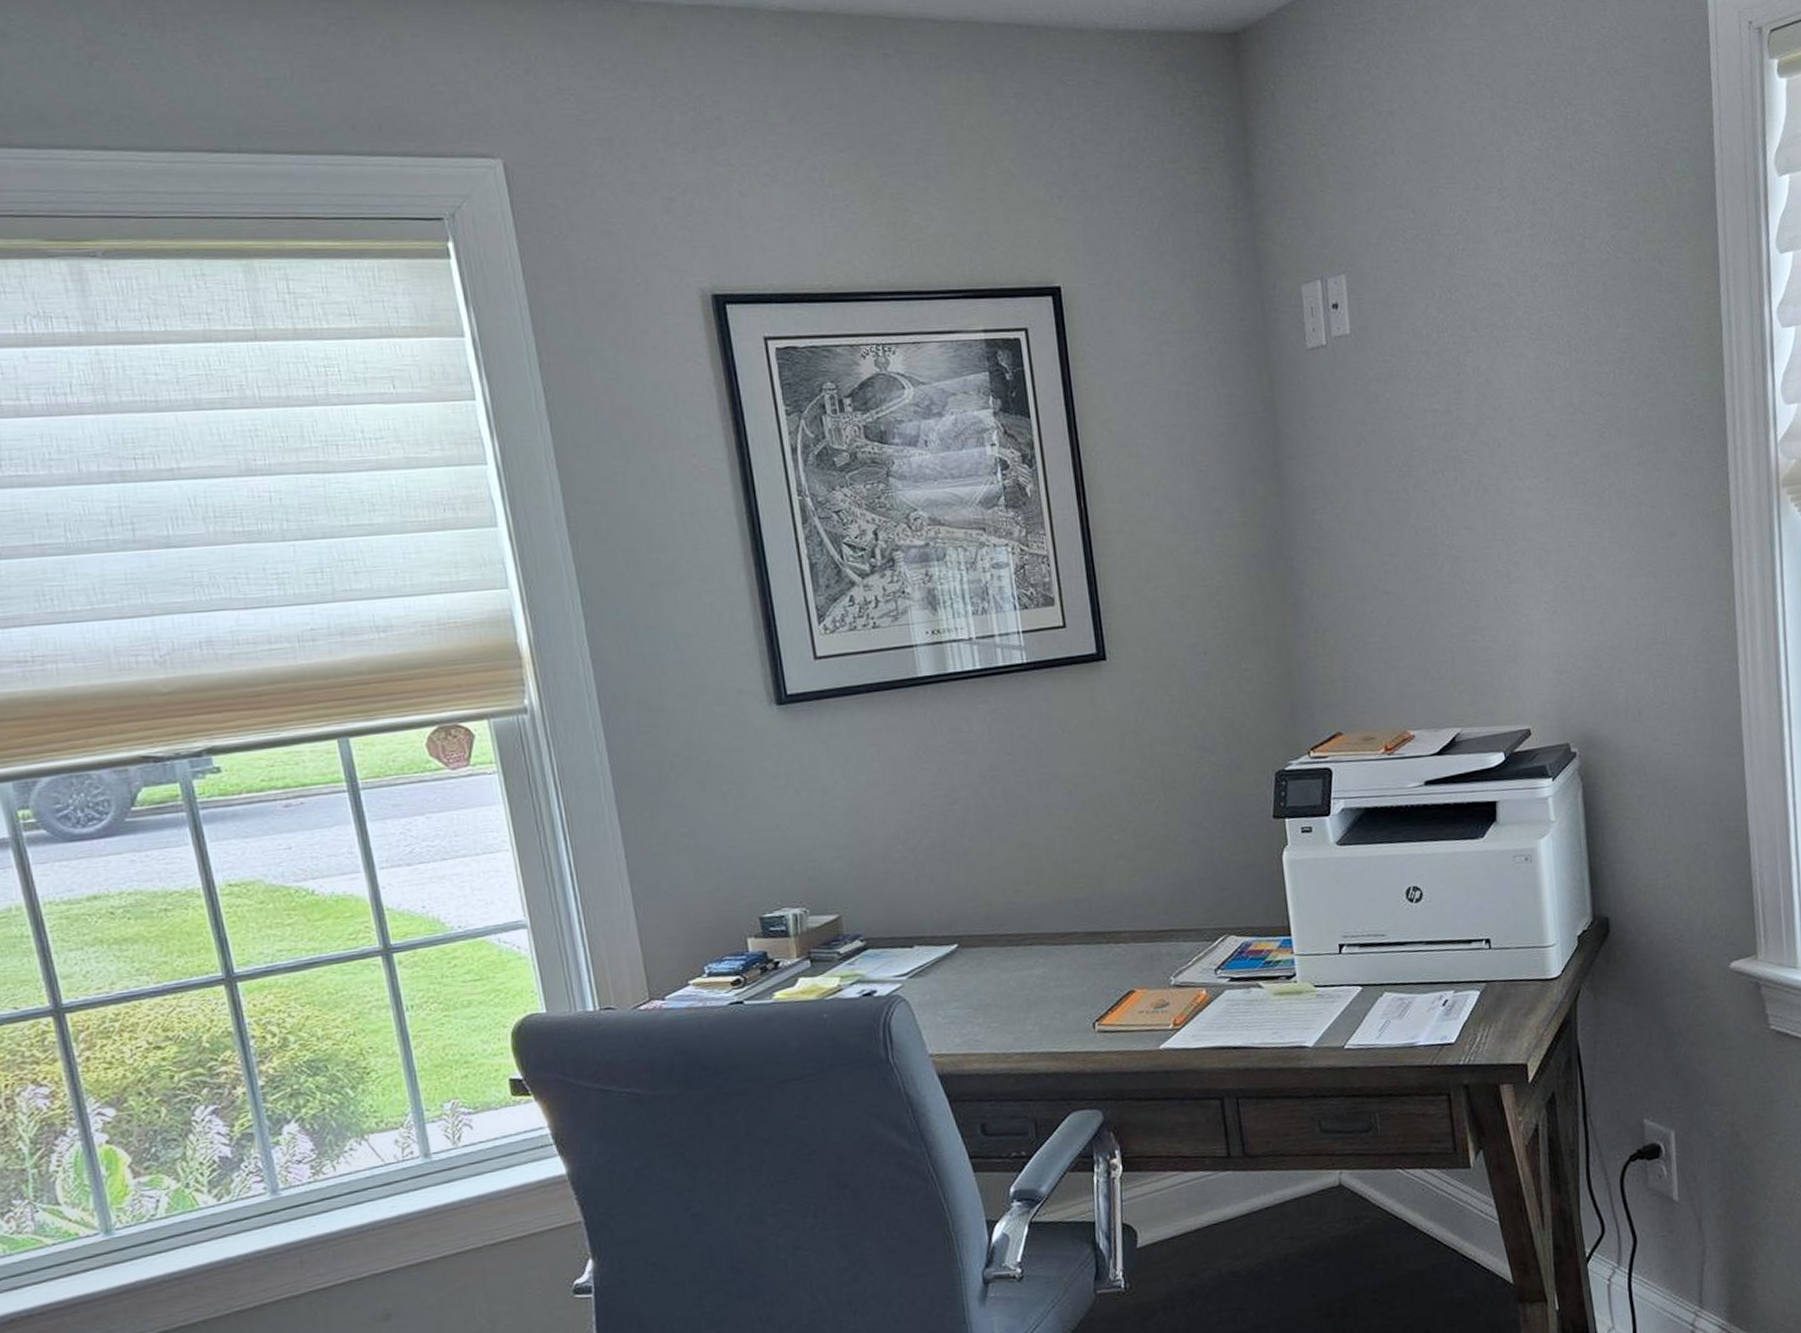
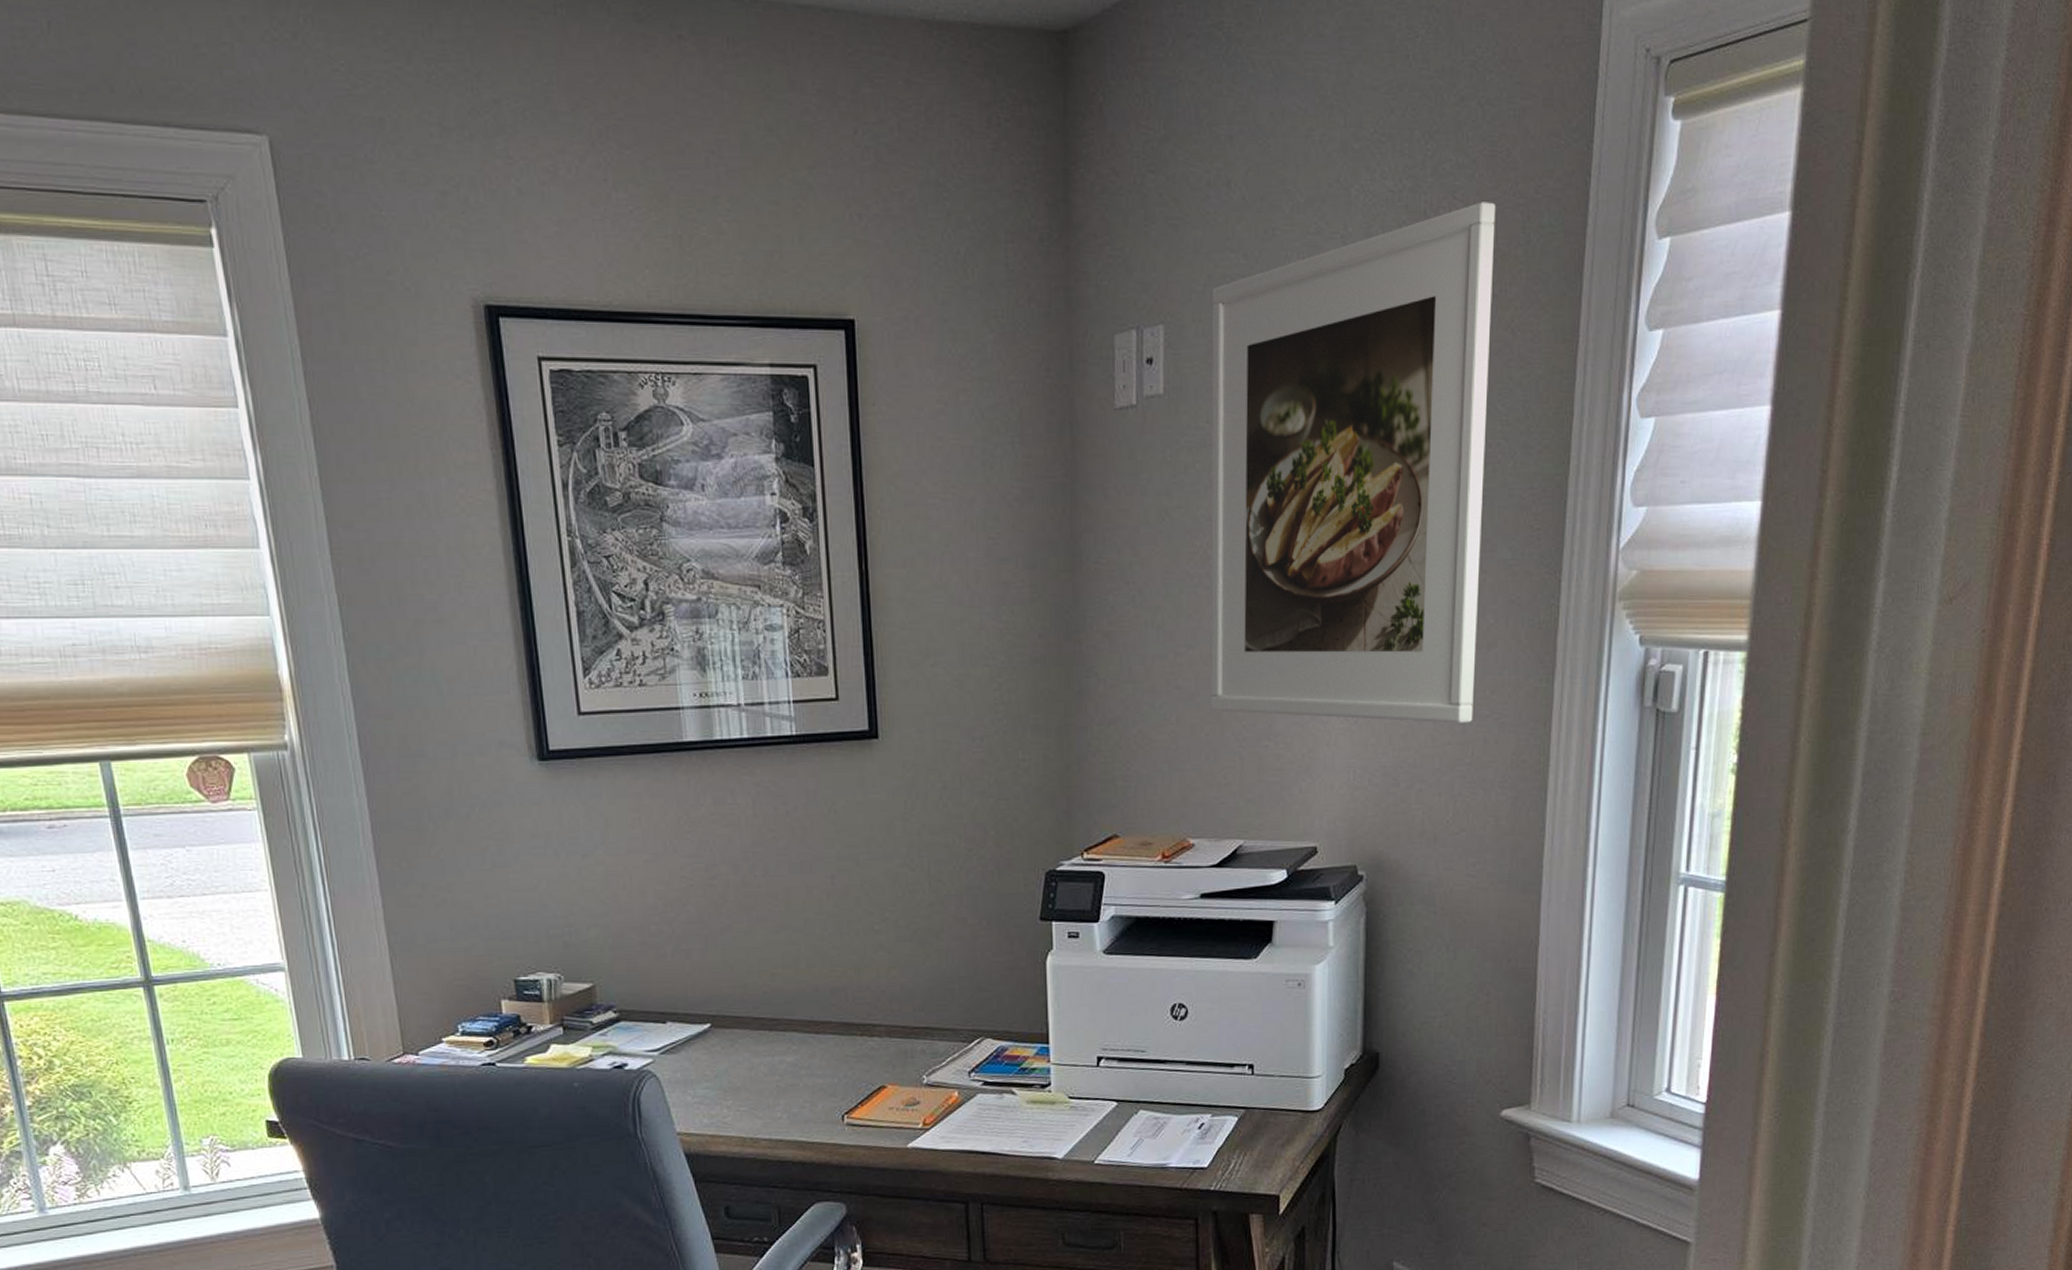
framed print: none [1387,154,1663,612] -> present [1210,202,1496,724]

